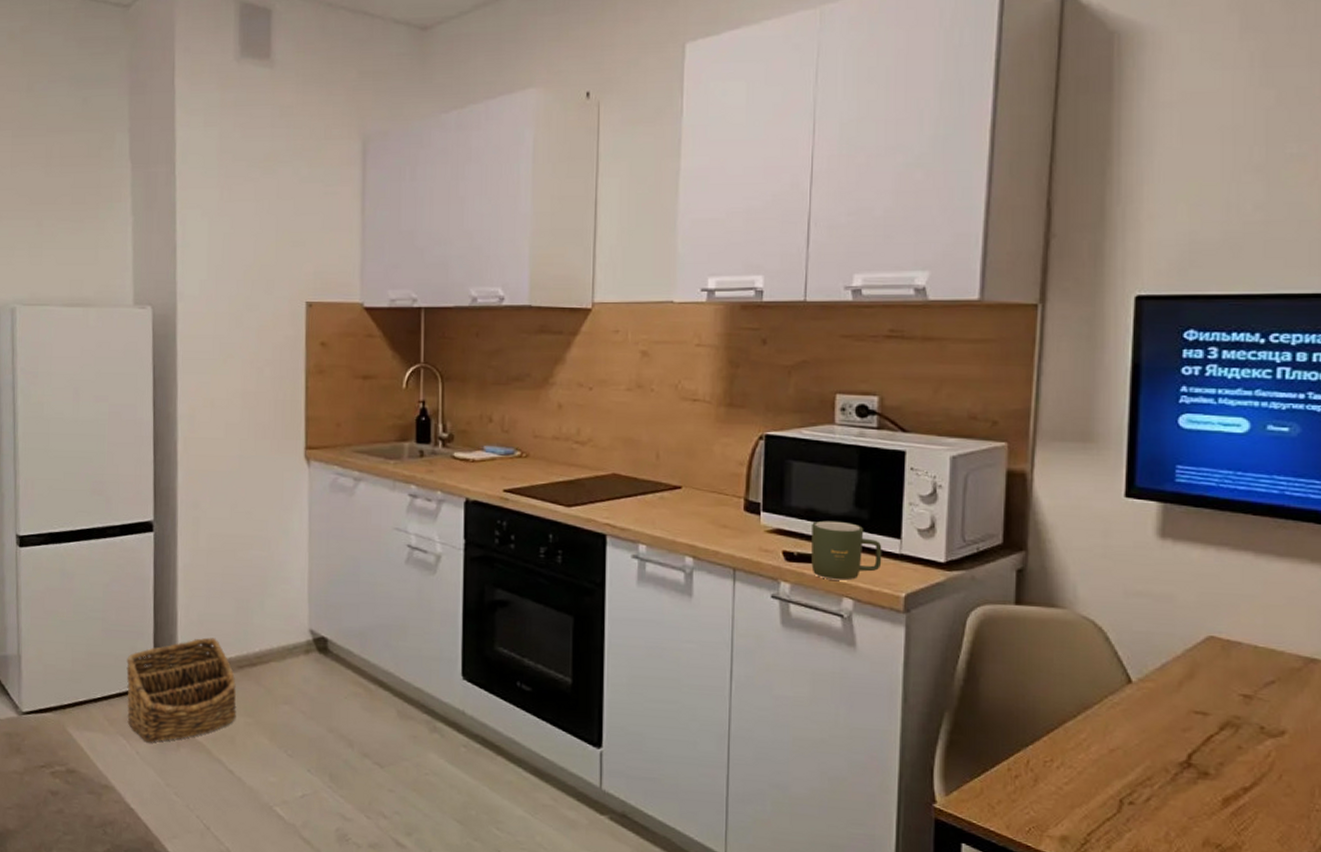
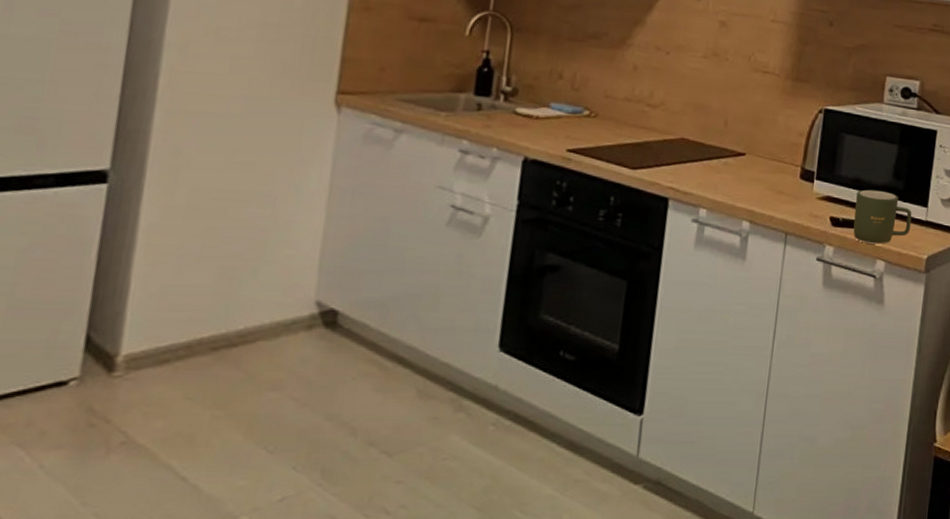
basket: present [126,637,237,743] -> none [30,314,205,452]

